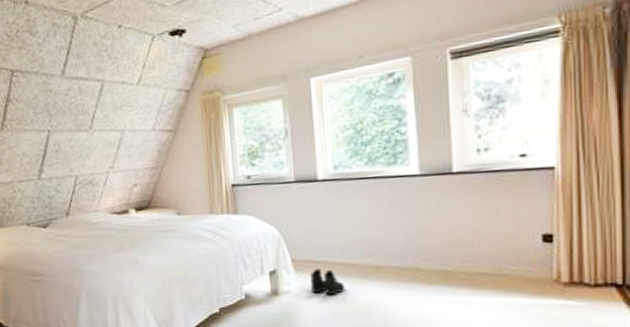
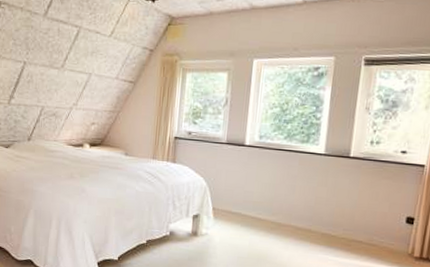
boots: present [310,268,346,296] -> none [224,218,252,243]

